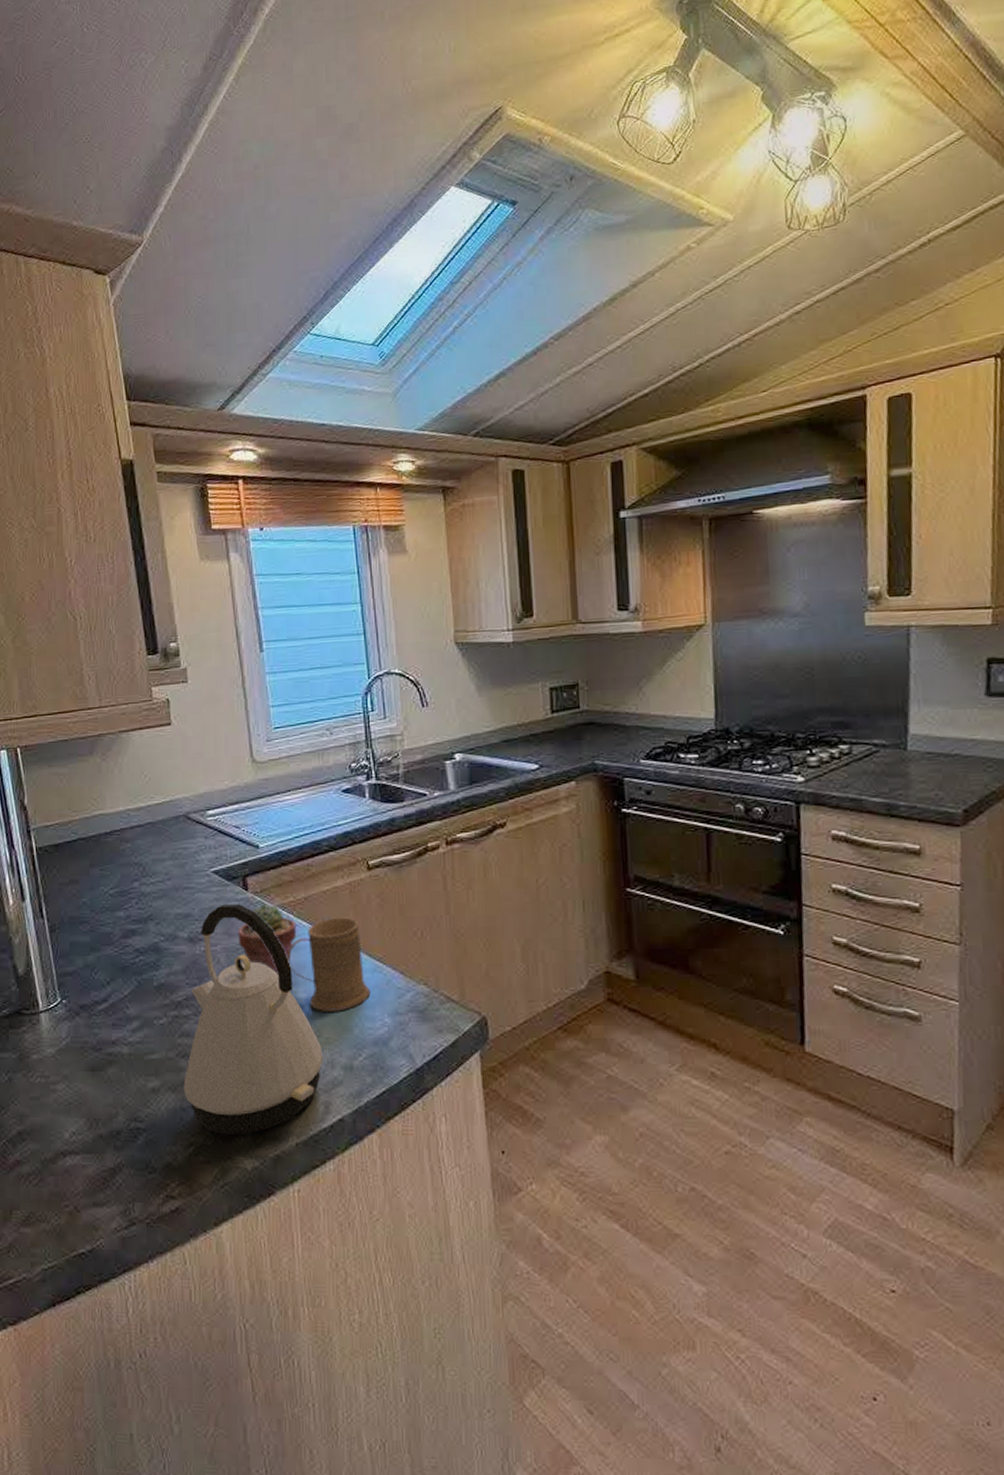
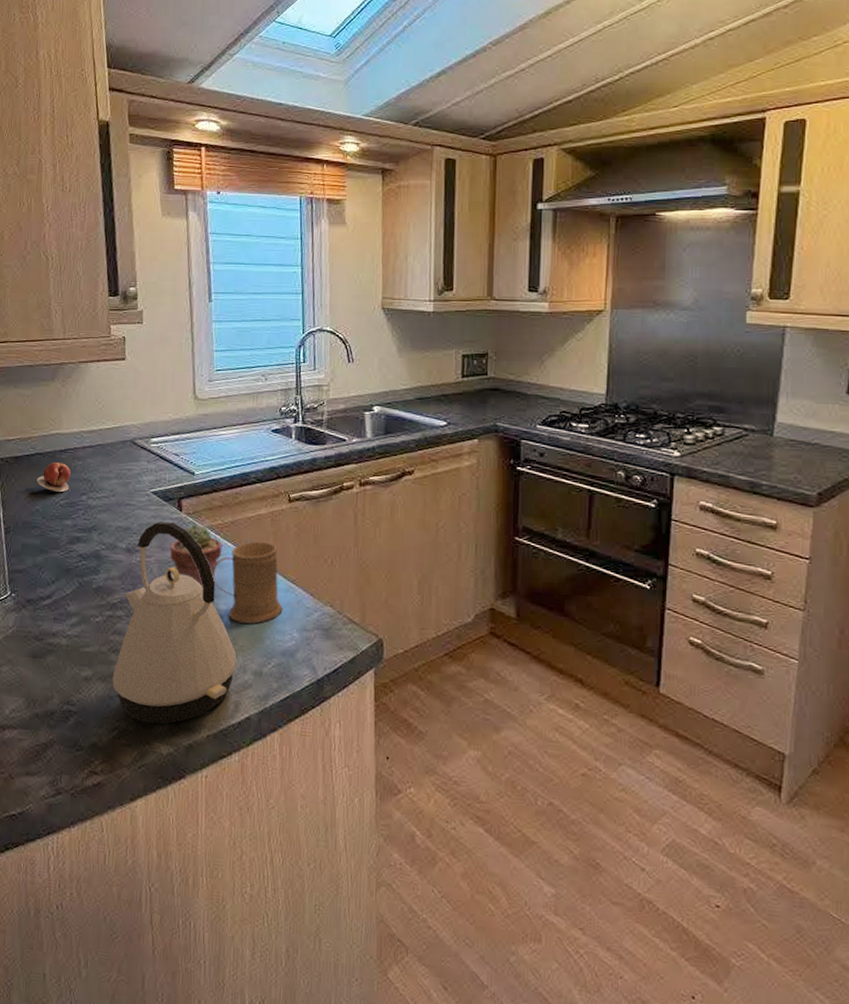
apple: none [82,847,119,880] -> present [37,462,71,492]

